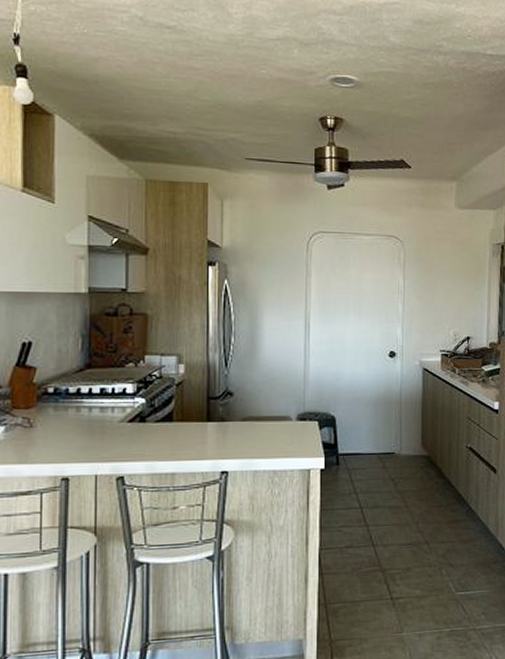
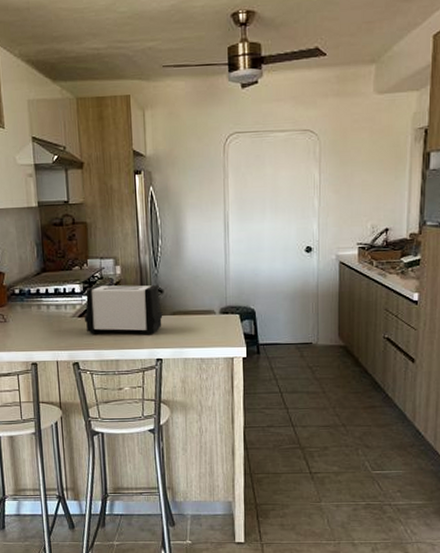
toaster: none [136,385,232,444] -> present [85,285,163,335]

